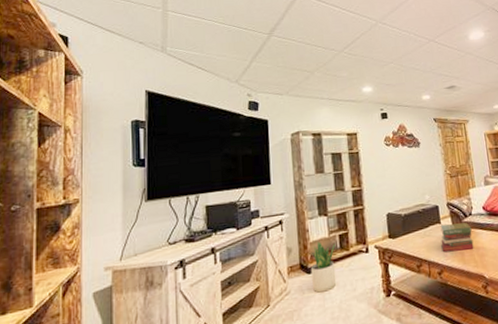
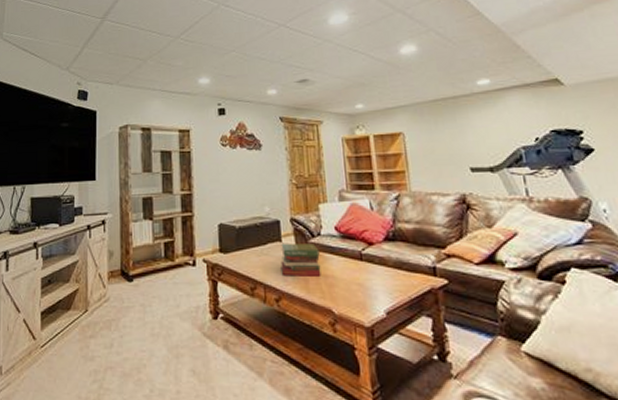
planter: present [310,241,336,293] -> none [132,247,160,304]

